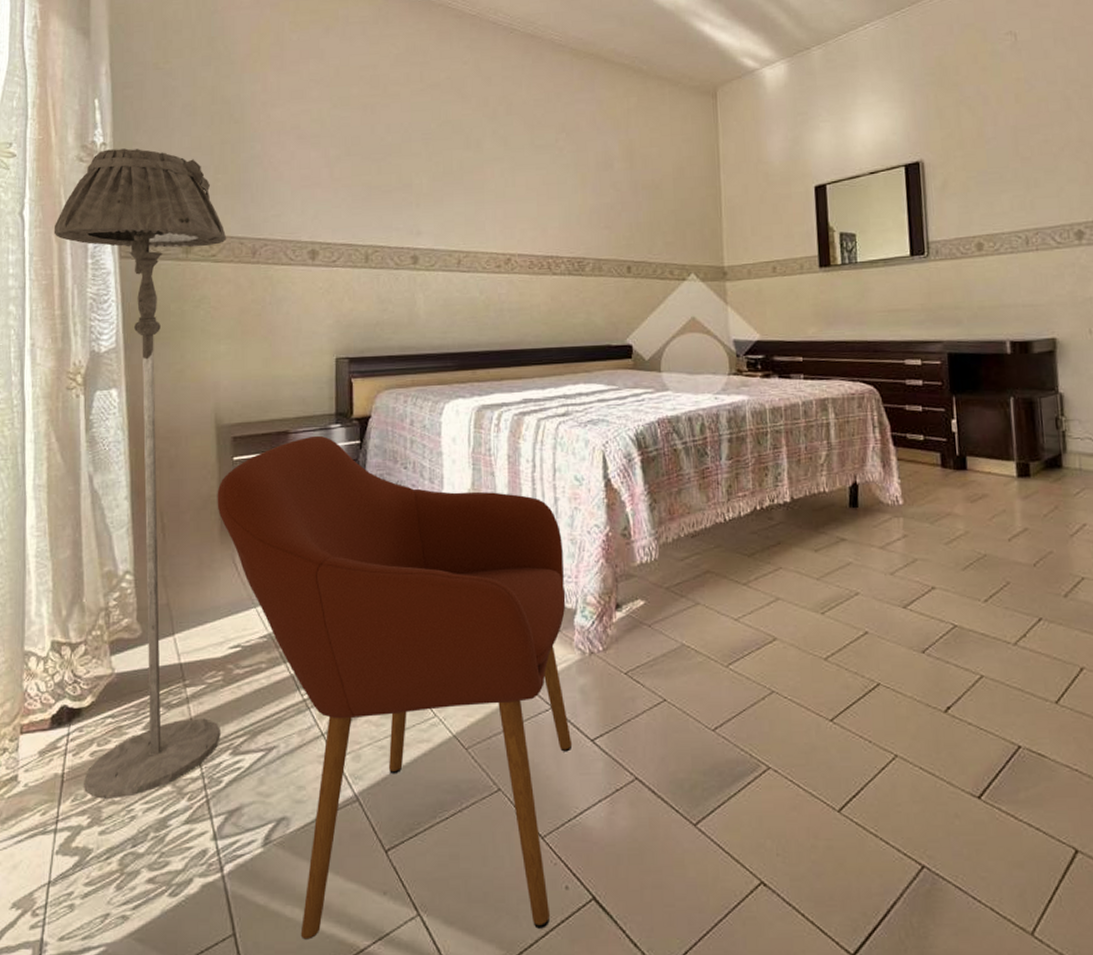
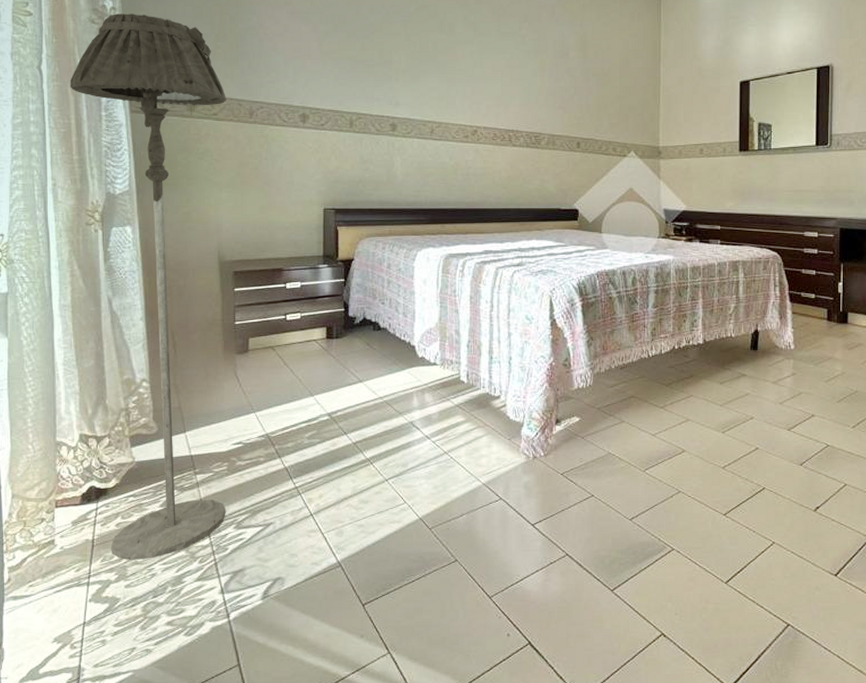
armchair: present [217,435,573,940] -> none [220,273,517,670]

